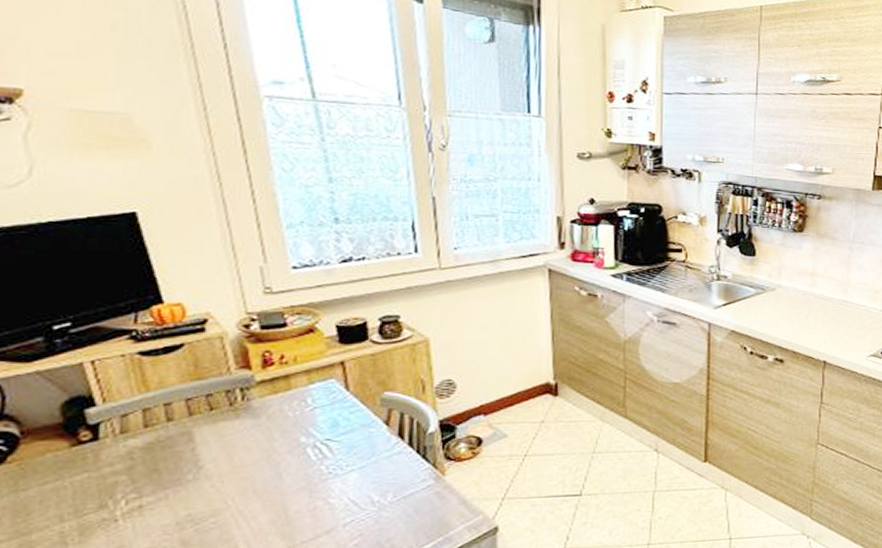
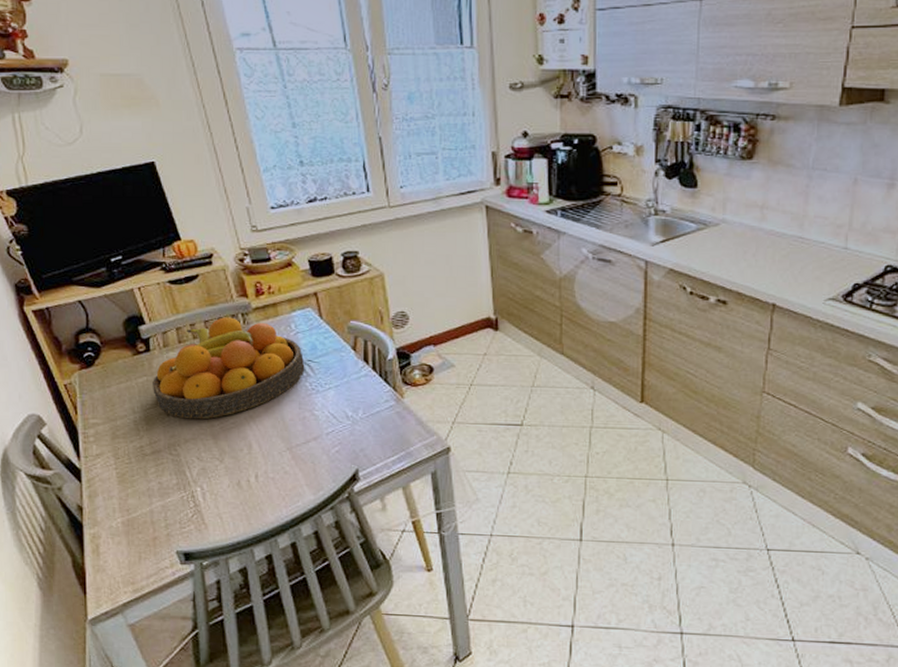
fruit bowl: none [96,393,322,523] -> present [153,317,305,420]

